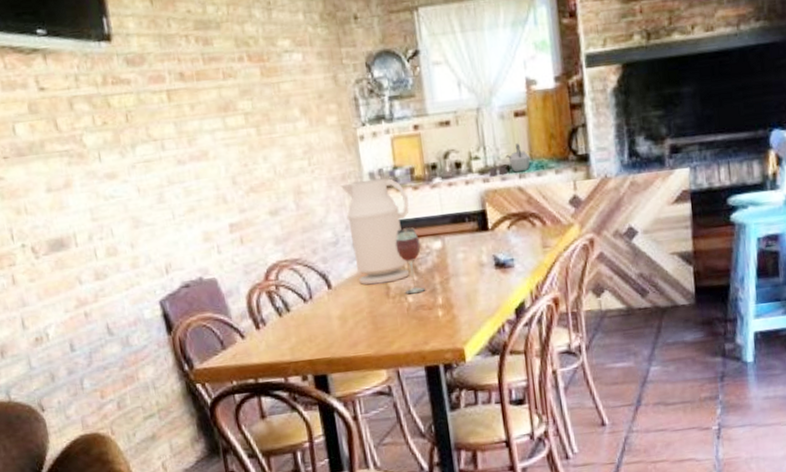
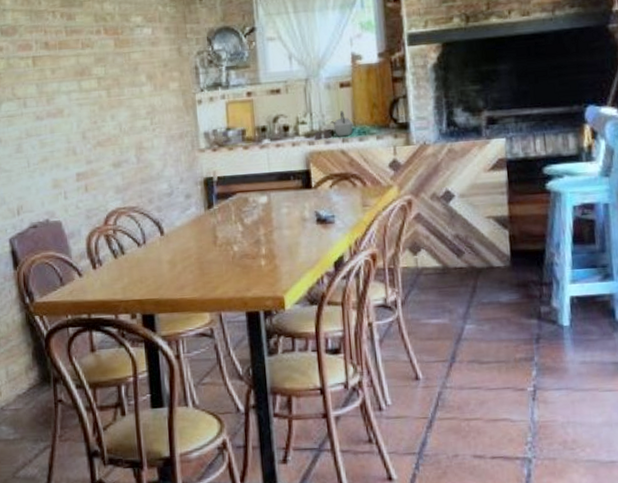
water jug: present [340,178,410,285] -> none [177,137,239,234]
wineglass: present [395,227,426,294] -> none [224,183,251,244]

